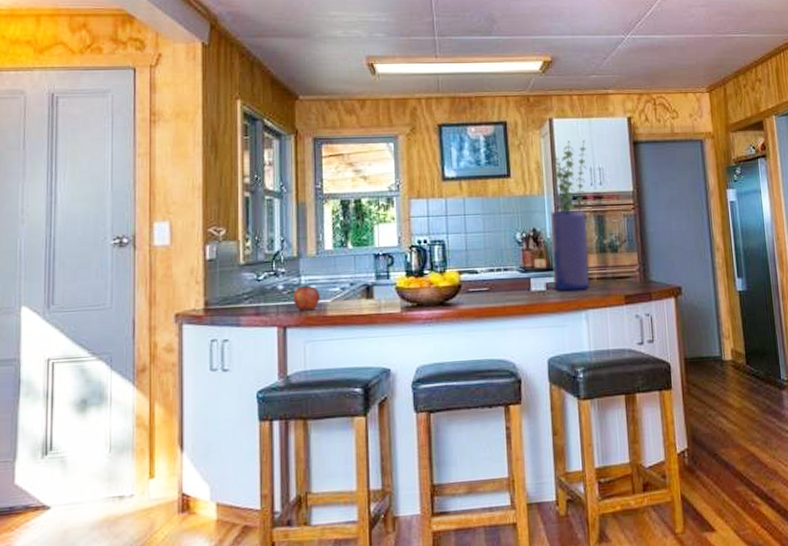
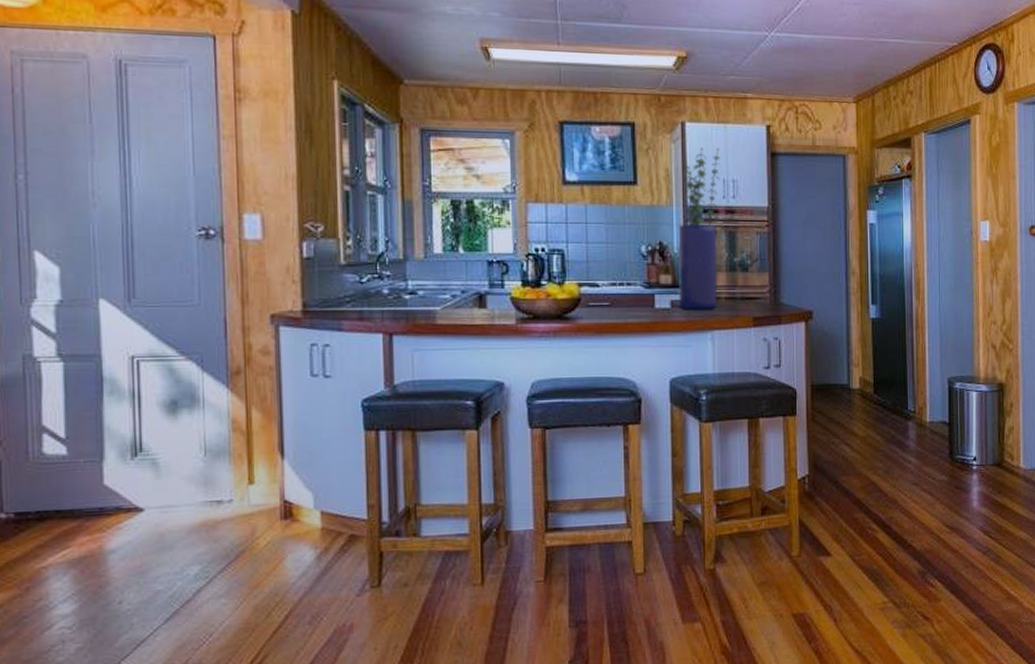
fruit: present [292,285,320,311] -> none [398,290,429,318]

